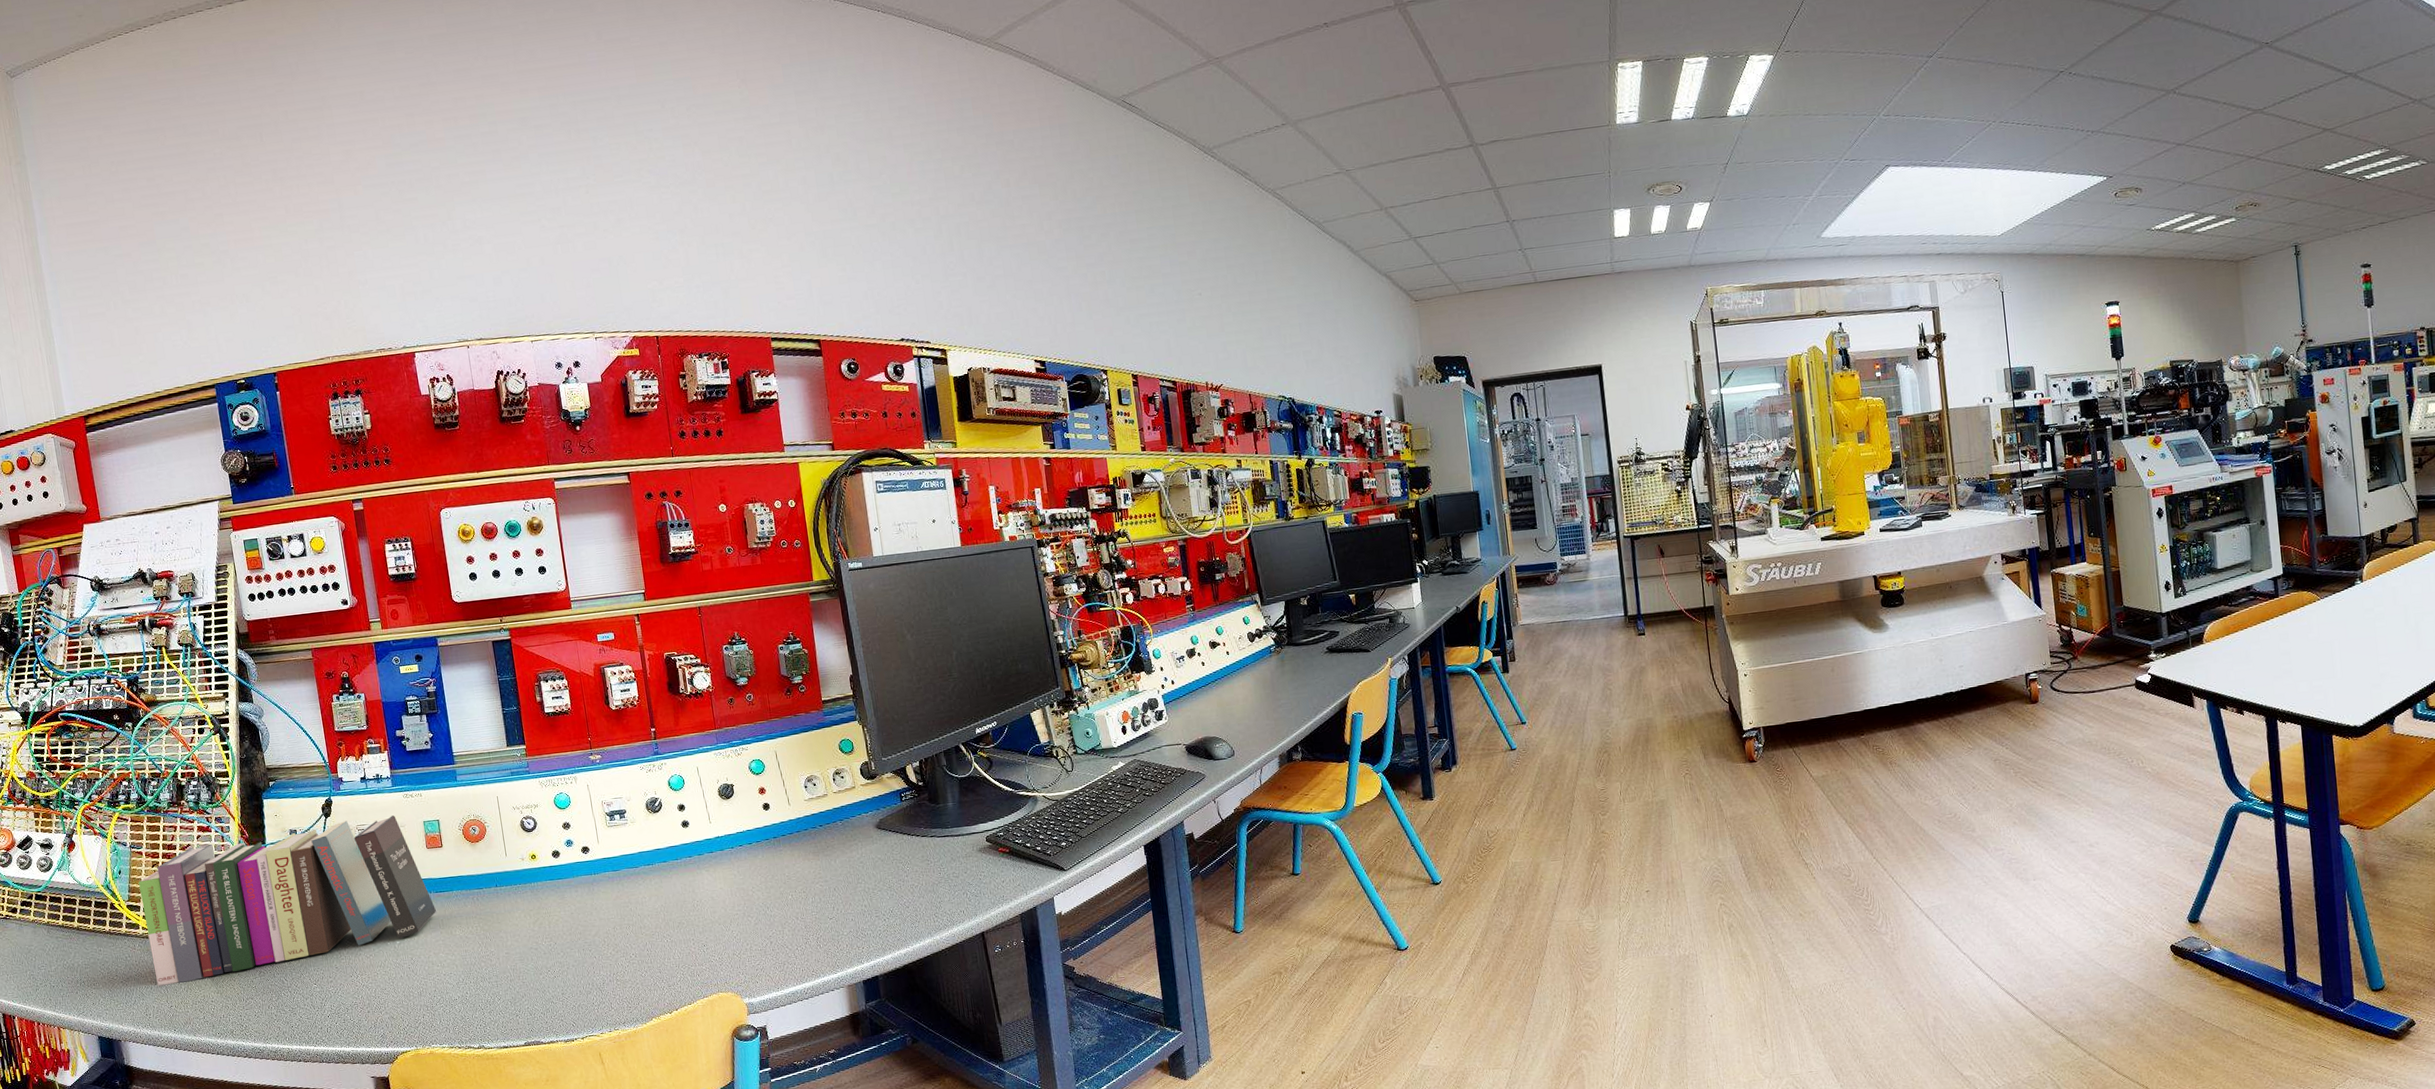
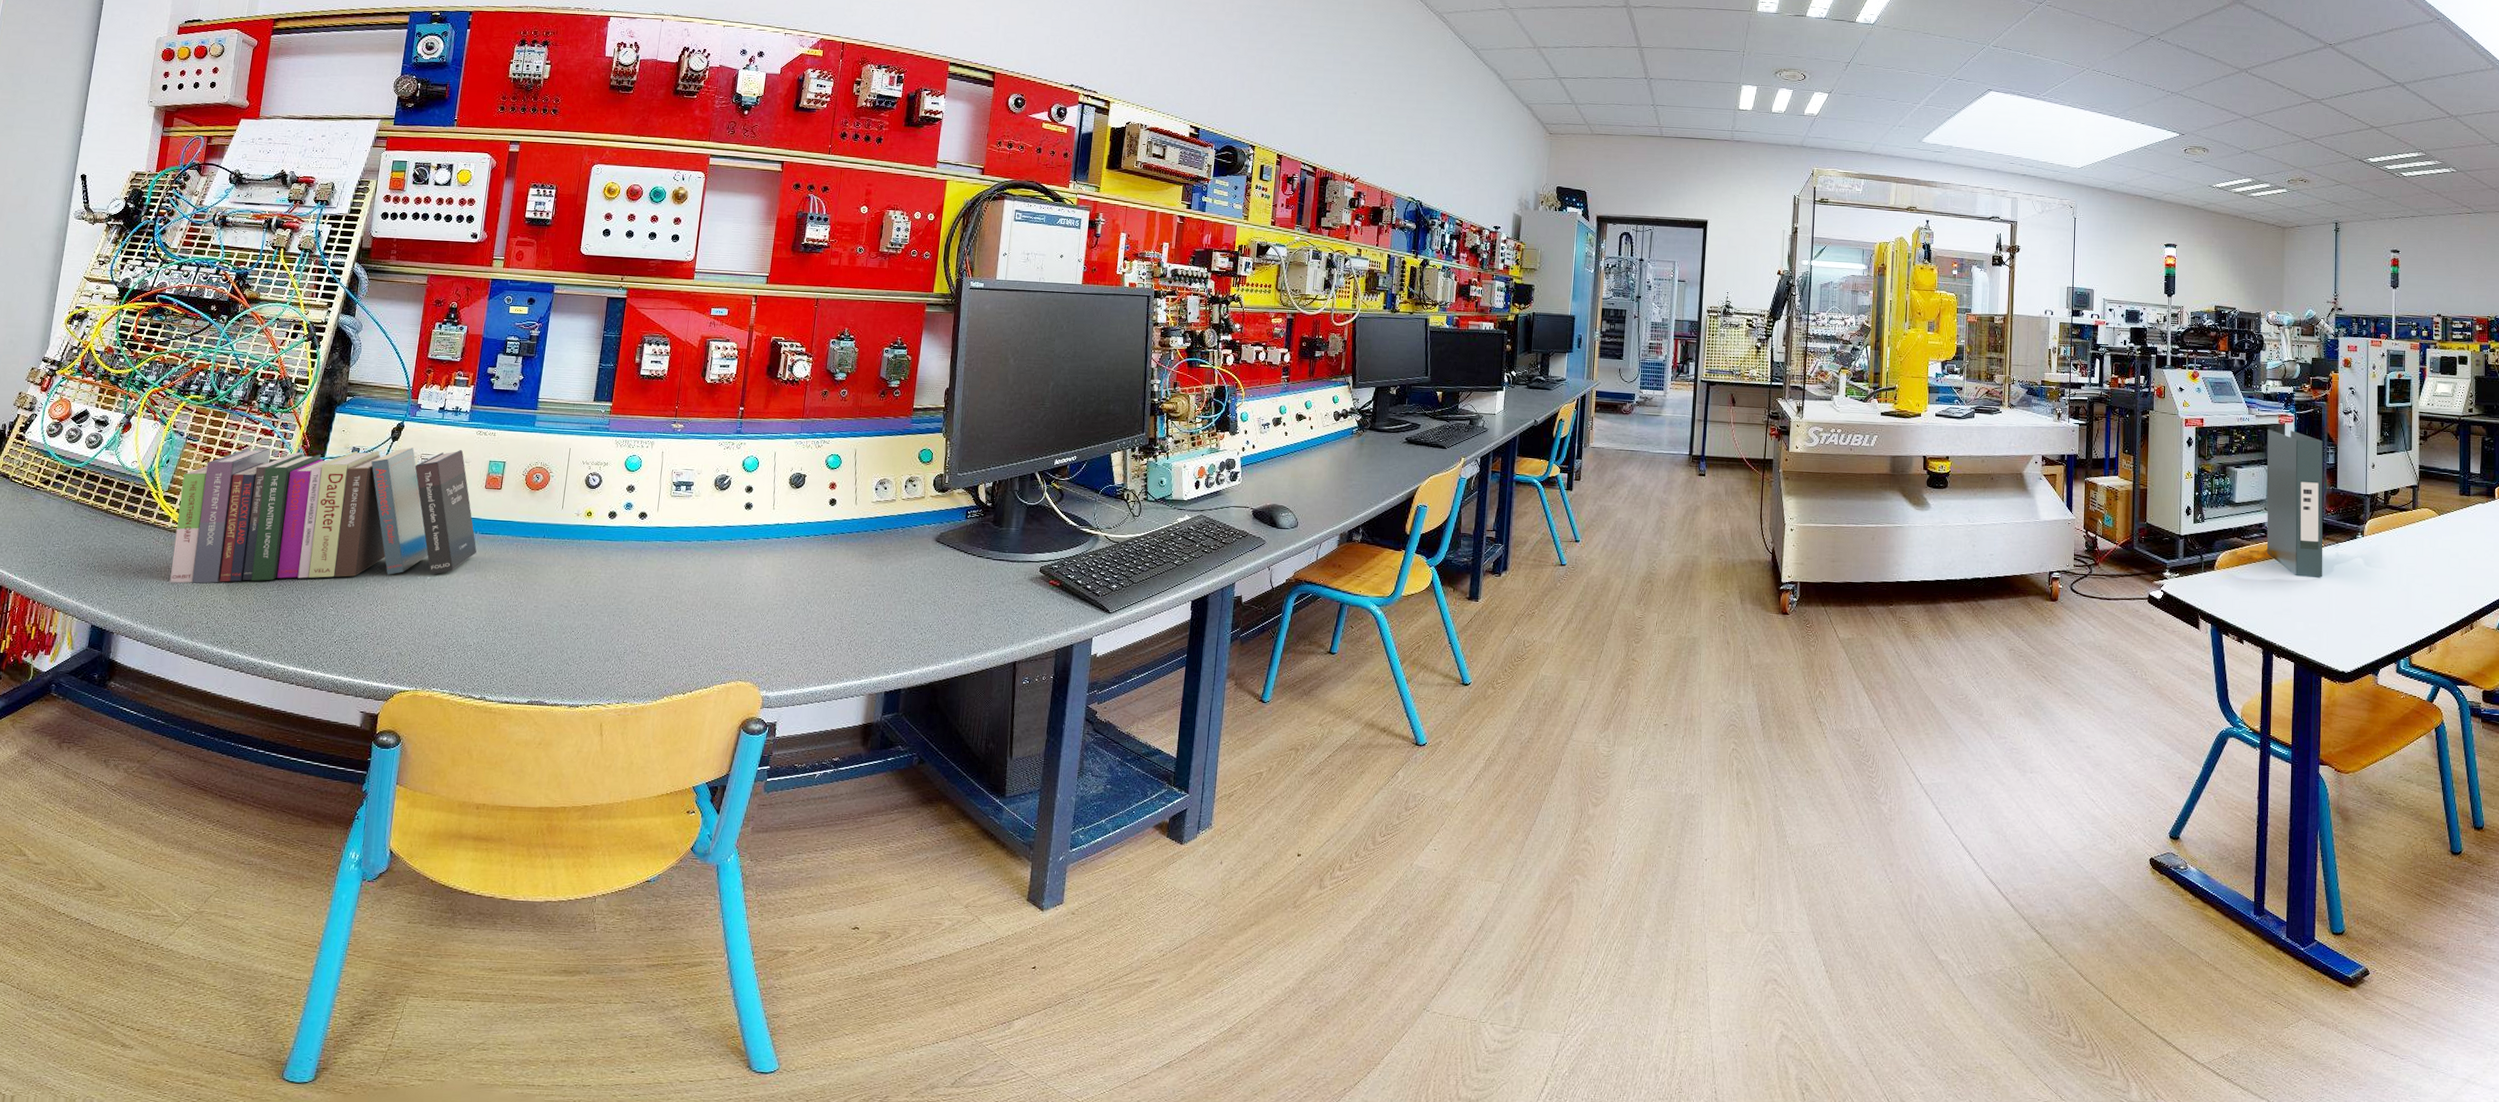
binder: none [2244,481,2322,634] -> present [2266,429,2323,578]

